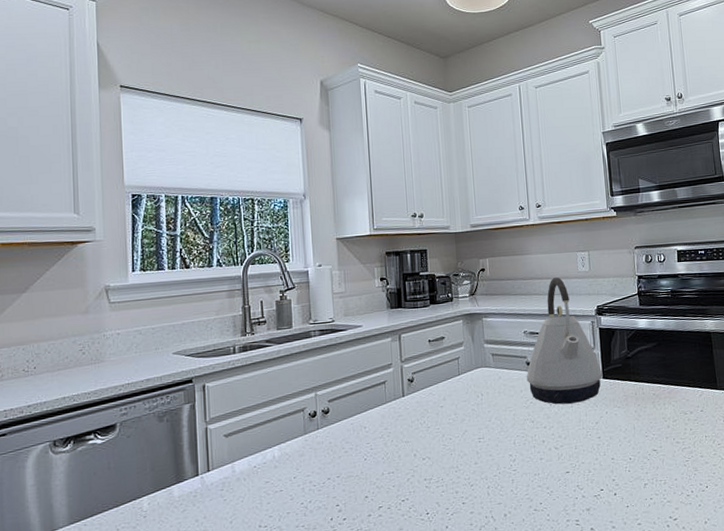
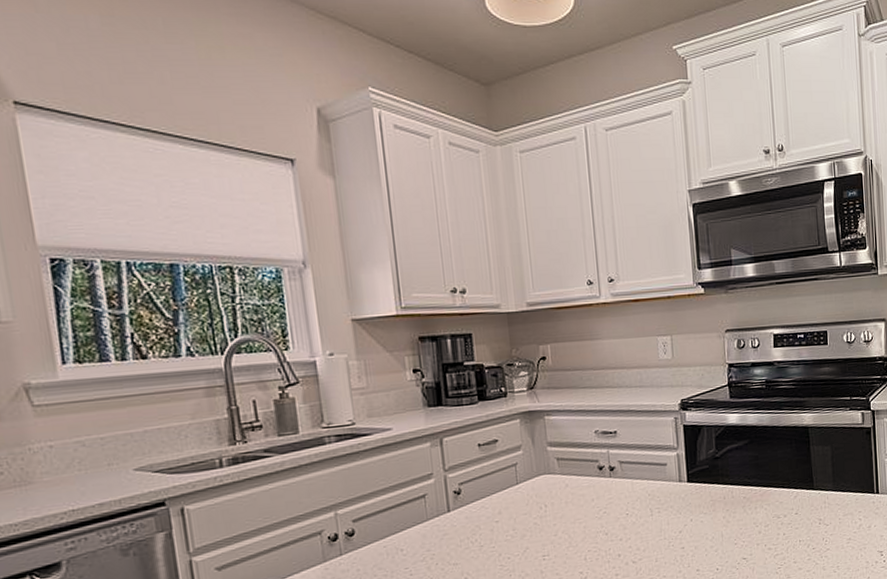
kettle: present [526,277,603,405] -> none [598,366,688,514]

